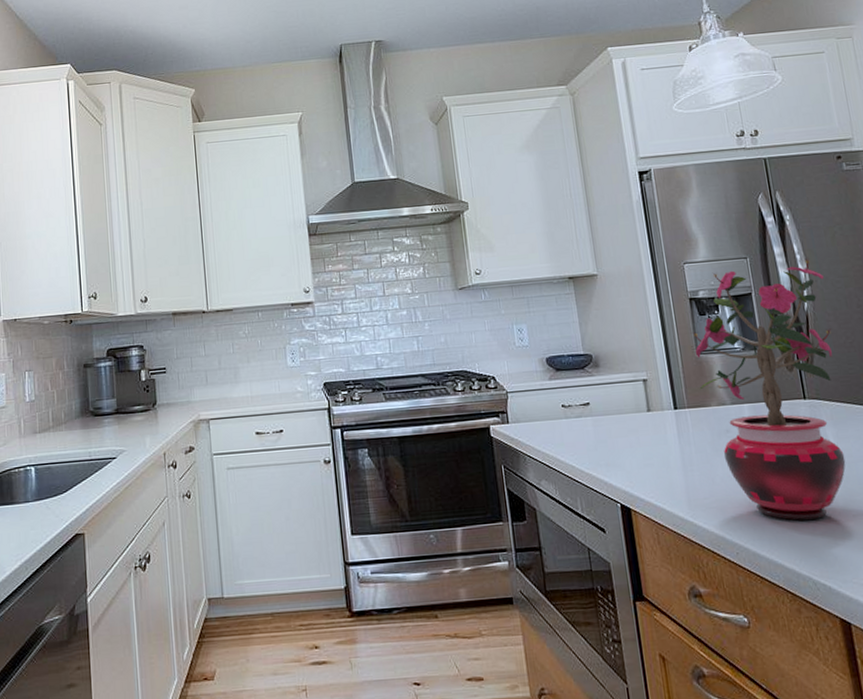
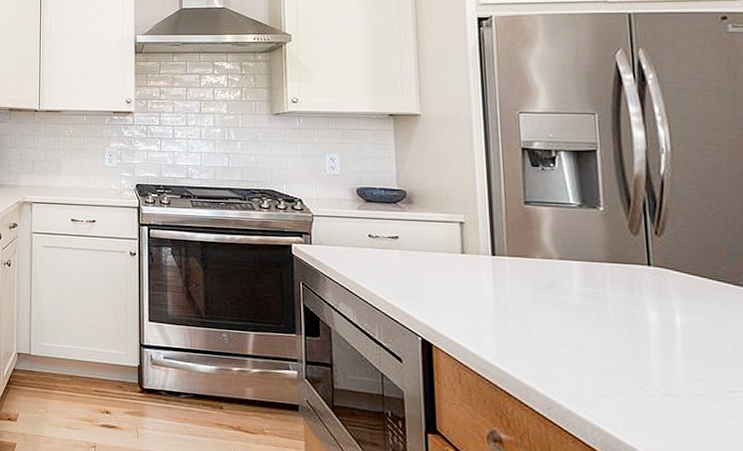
potted plant: present [693,257,846,520] -> none [522,120,693,390]

